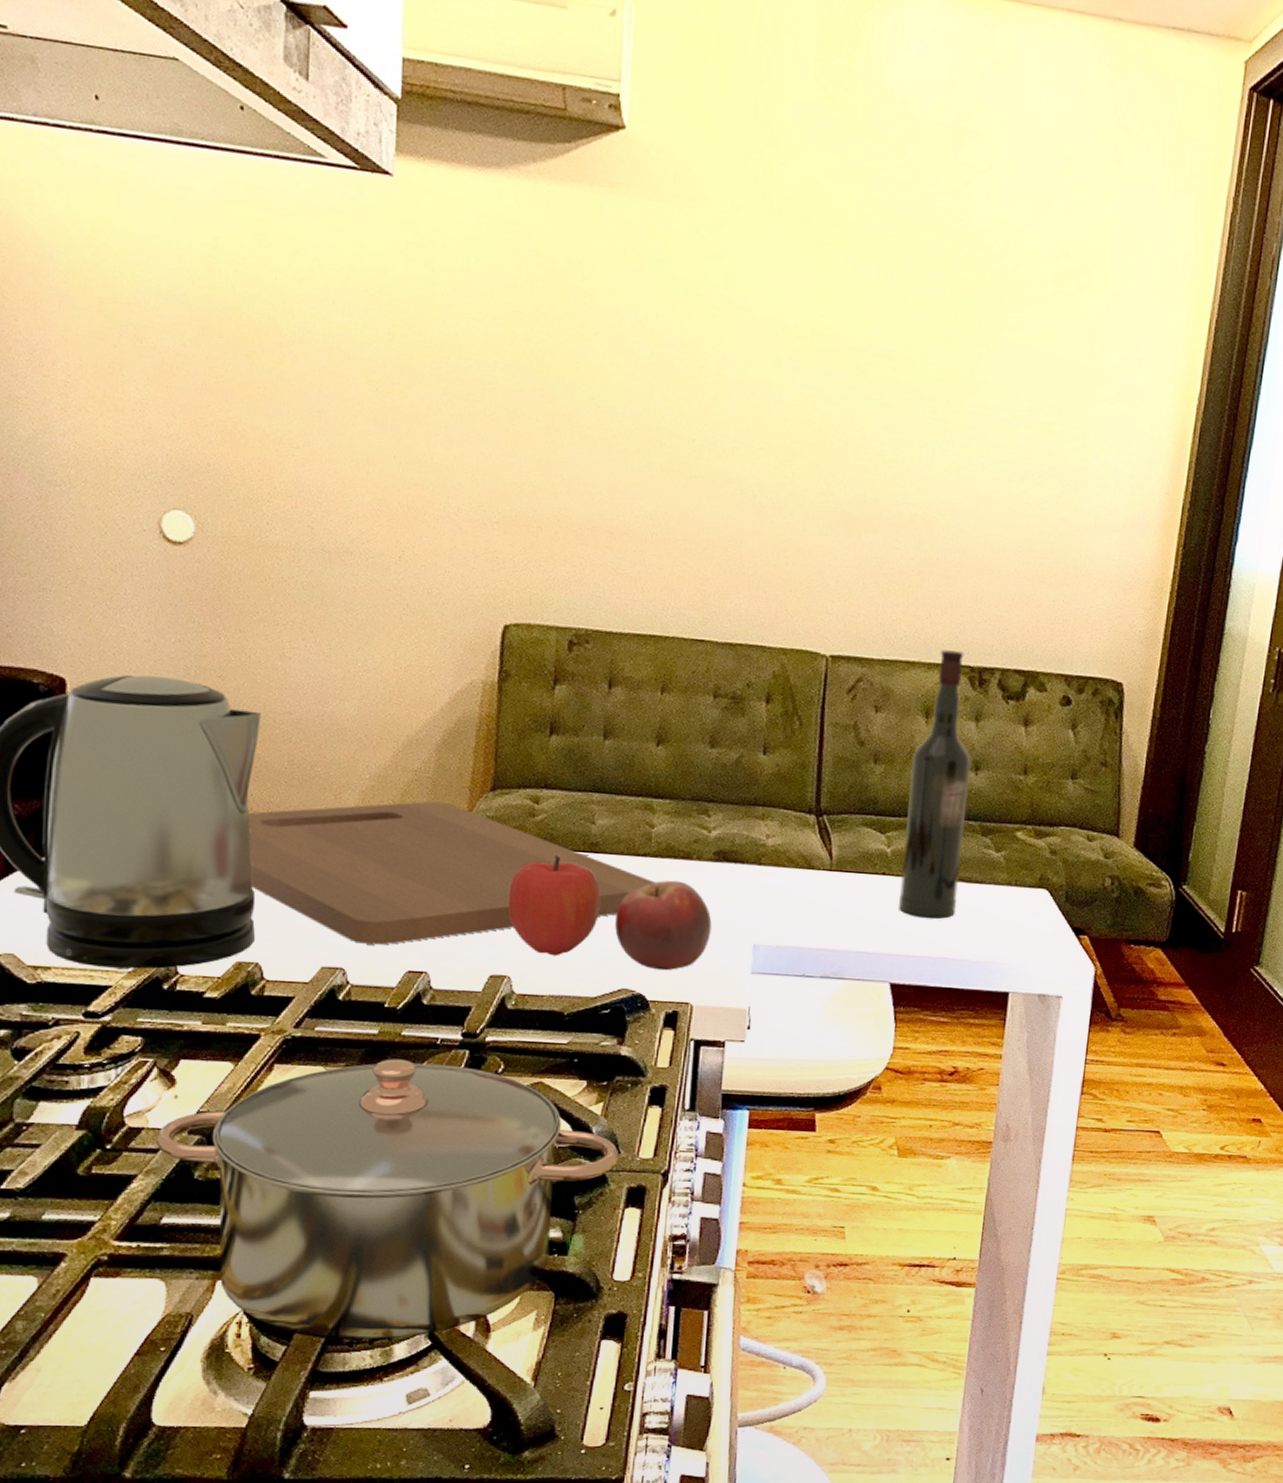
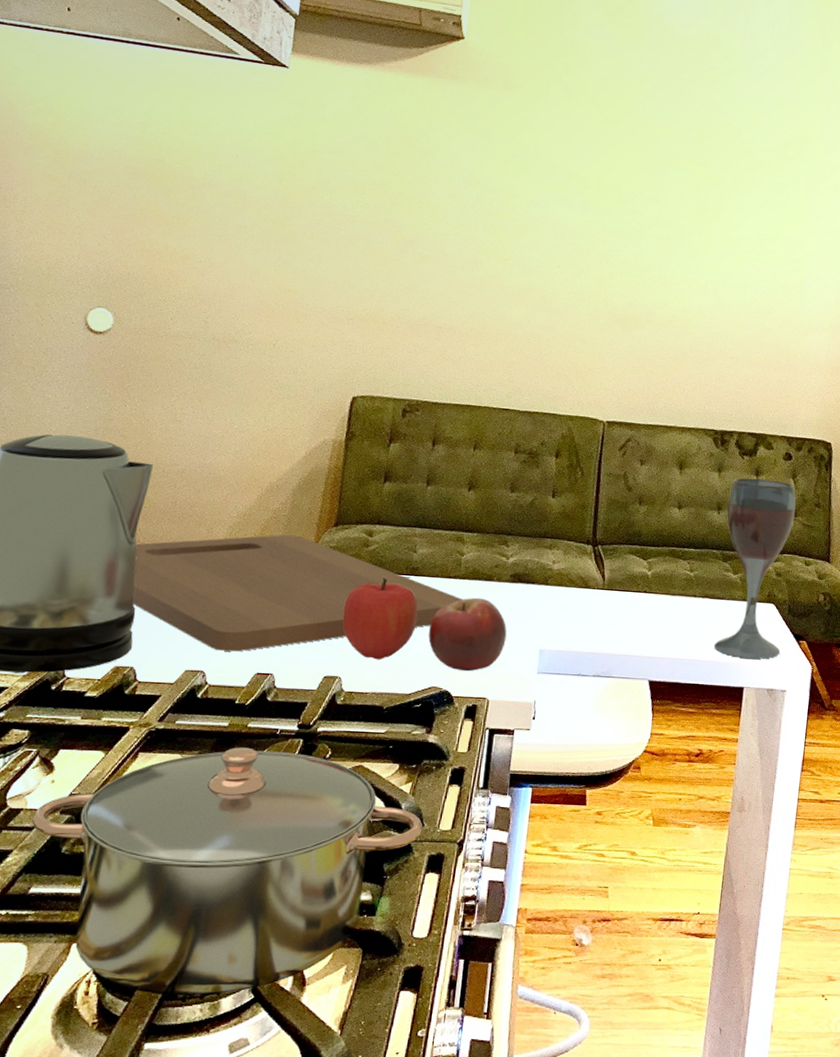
wine bottle: present [899,650,972,920] -> none [657,417,715,629]
cup: none [971,728,1077,958] -> present [714,478,796,659]

